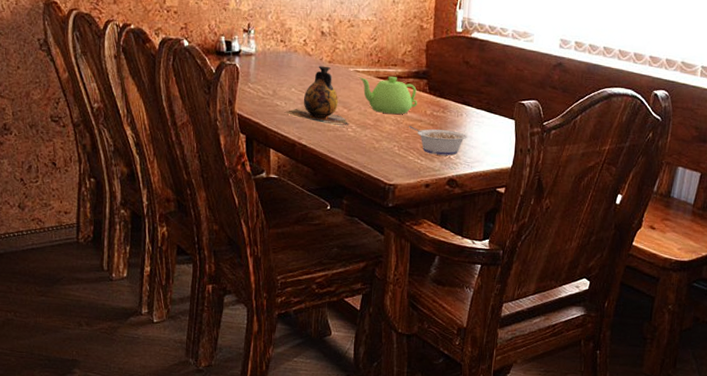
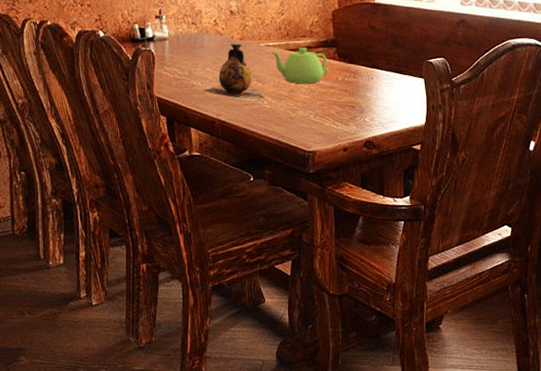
legume: present [408,126,467,156] -> none [321,93,379,119]

